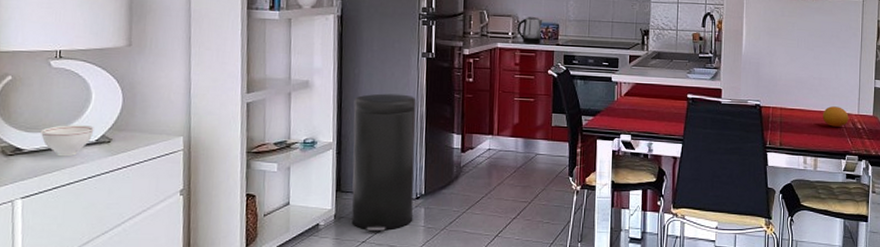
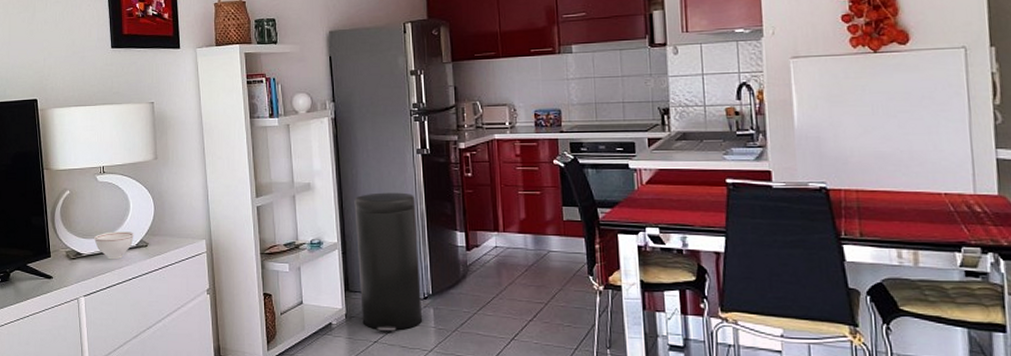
kettle: present [516,16,543,44] -> none [514,103,543,134]
fruit: present [822,106,849,127] -> none [919,185,961,211]

